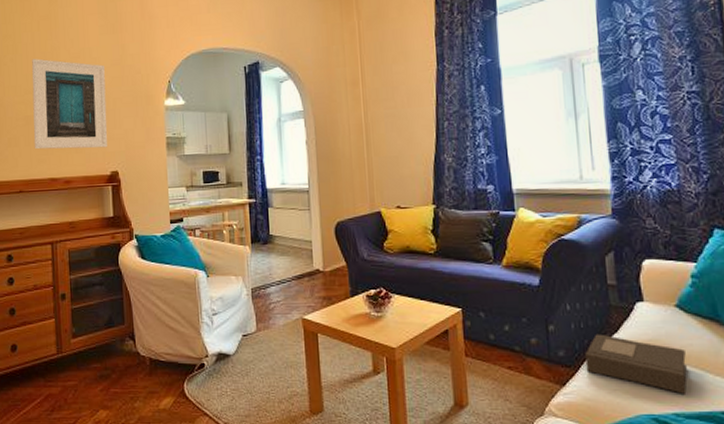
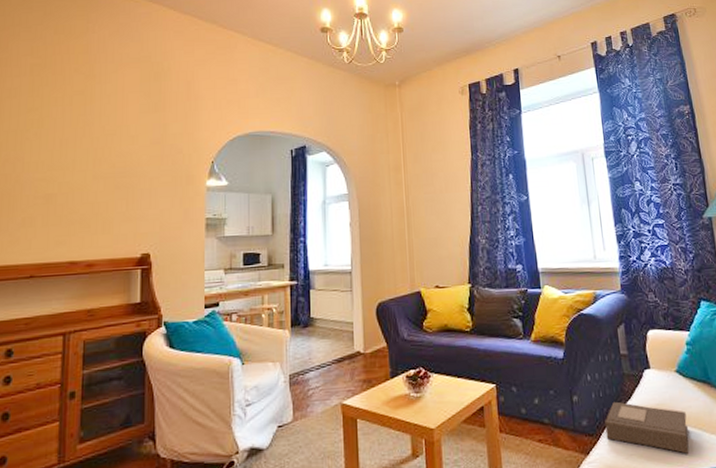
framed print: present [32,59,108,150] -> none [53,134,143,230]

